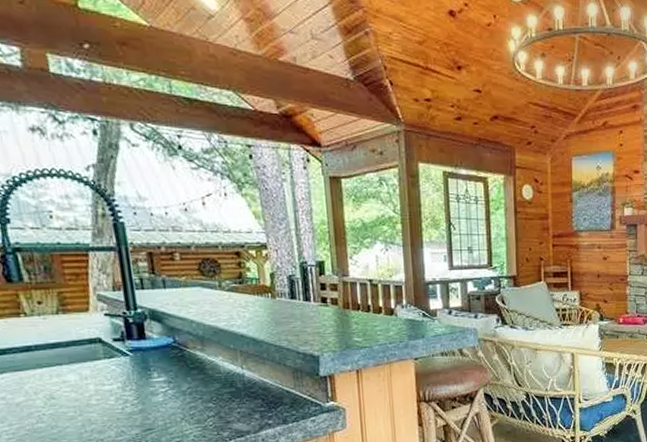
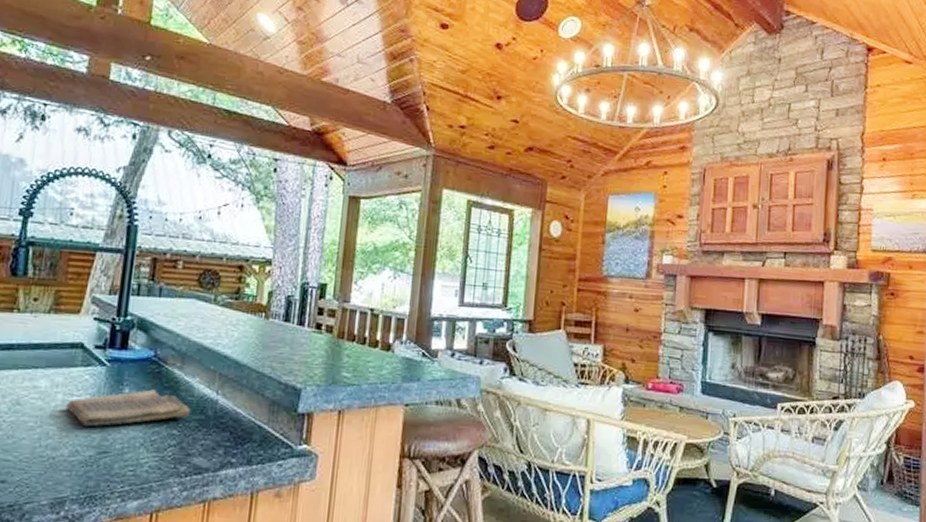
dish towel: none [100,371,222,410] -> present [66,389,191,427]

